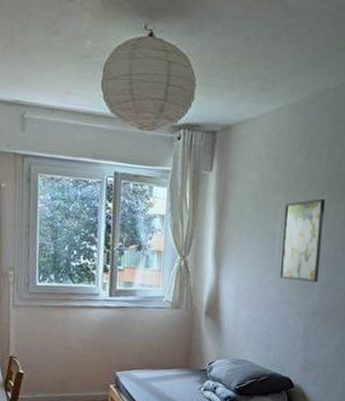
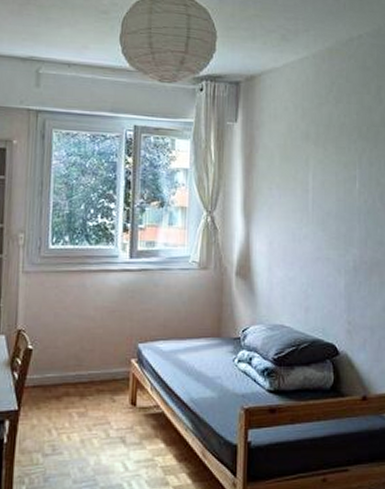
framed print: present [279,199,325,282] -> none [315,147,358,236]

